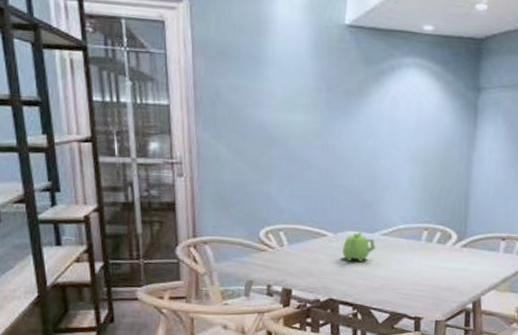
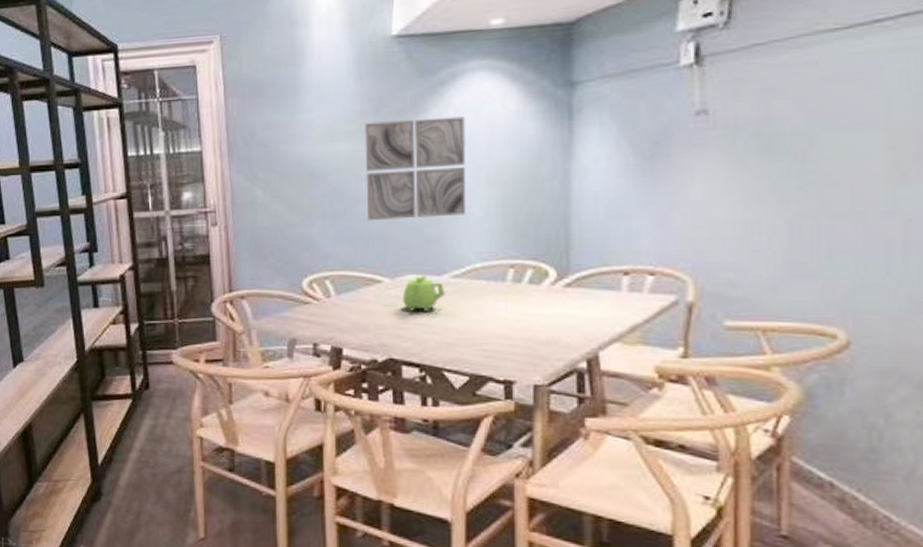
wall art: none [317,98,399,186] -> present [365,116,465,221]

